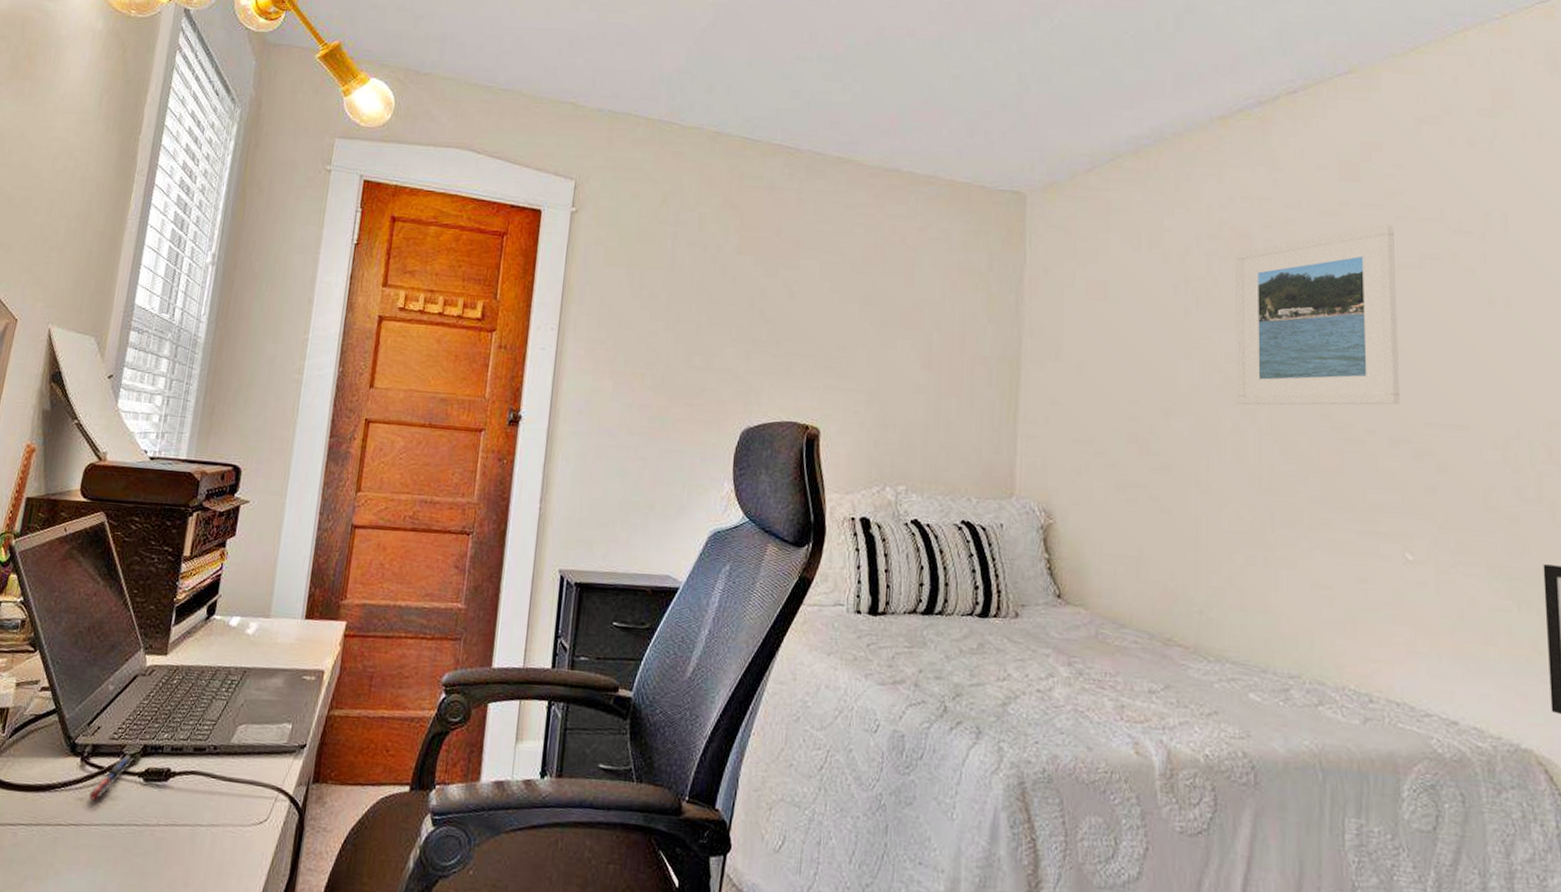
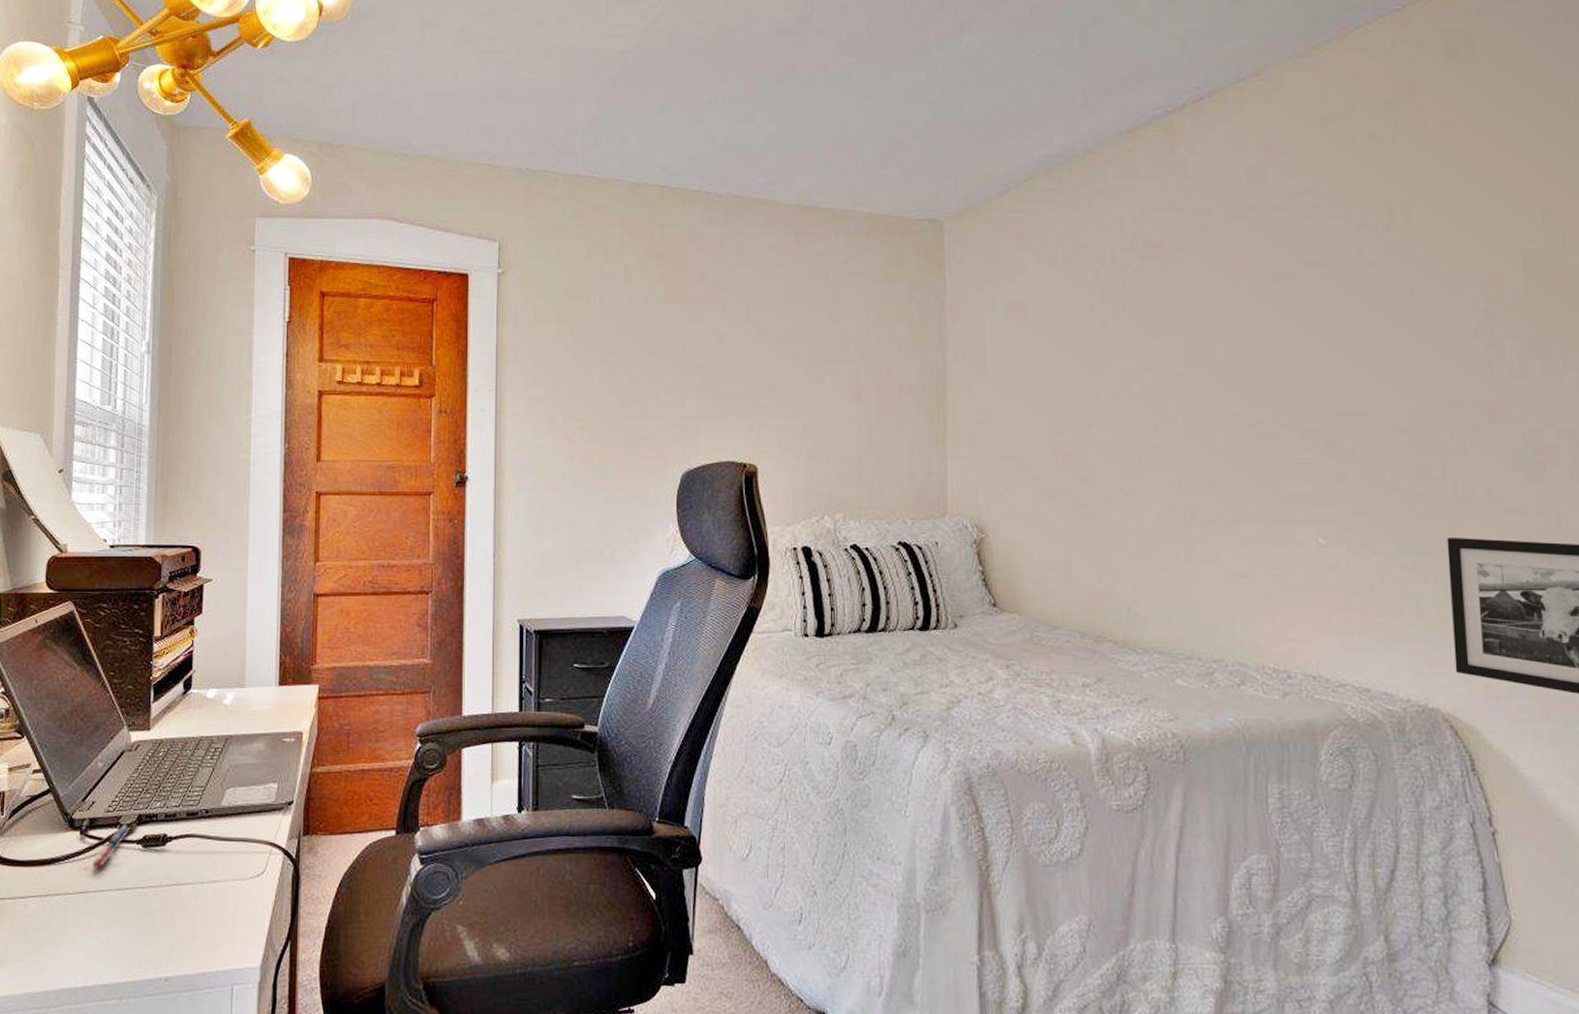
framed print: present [1236,224,1399,406] -> none [1149,224,1310,411]

